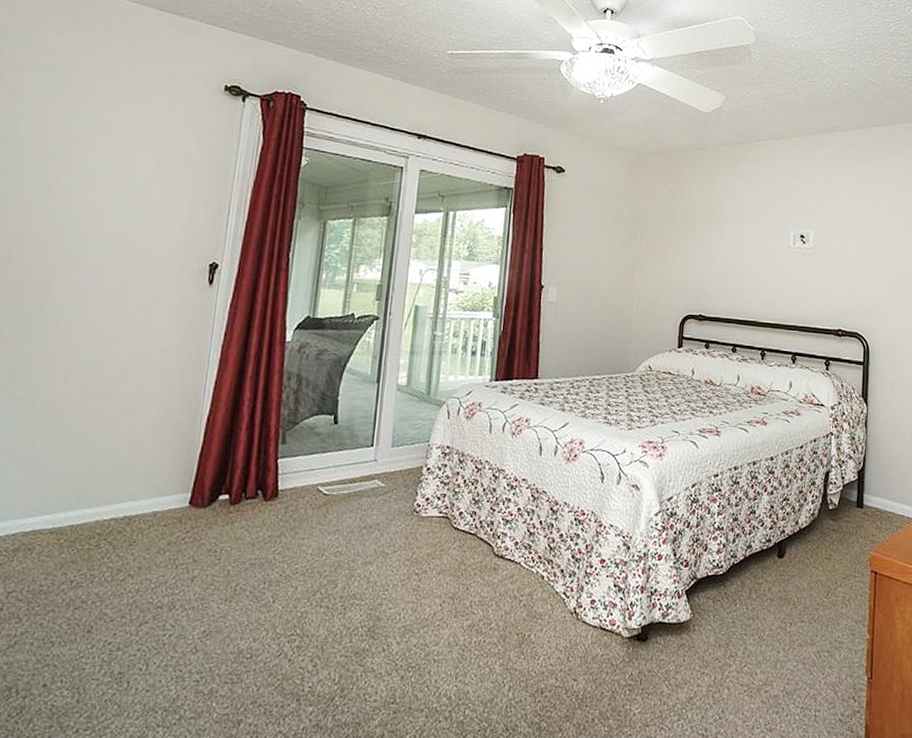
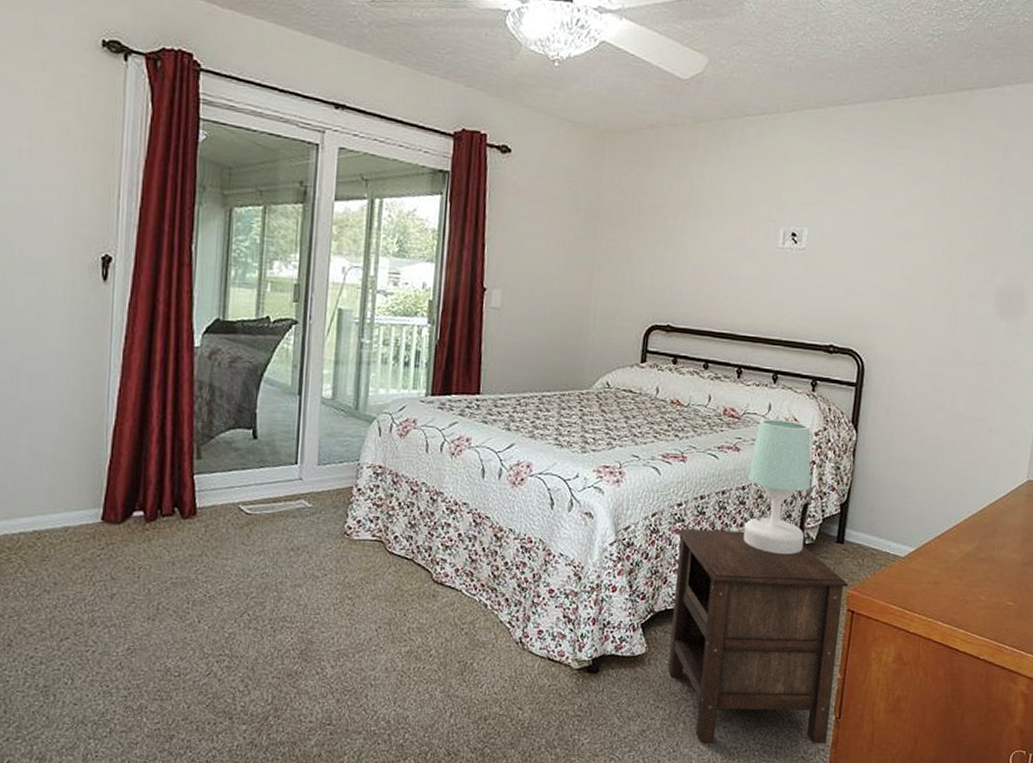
nightstand: none [711,497,871,708] -> present [667,528,849,744]
table lamp: none [774,394,831,520] -> present [743,418,811,555]

